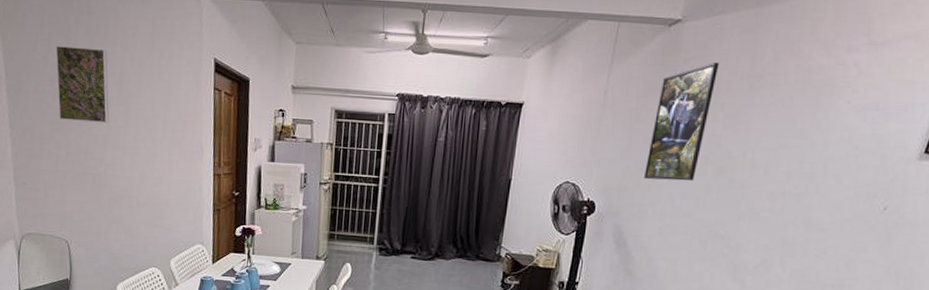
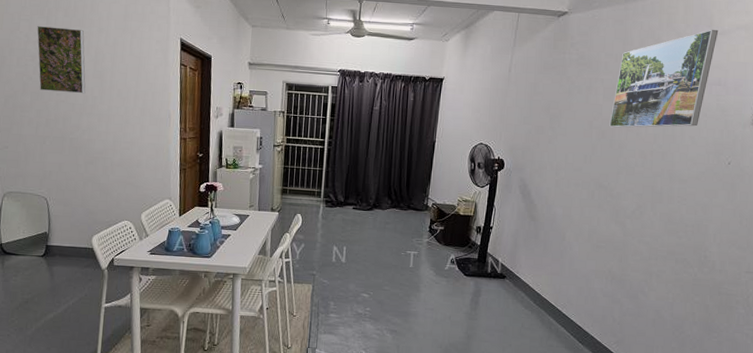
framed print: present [643,62,720,181] -> none [542,46,599,142]
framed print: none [729,38,879,164] -> present [609,29,719,128]

